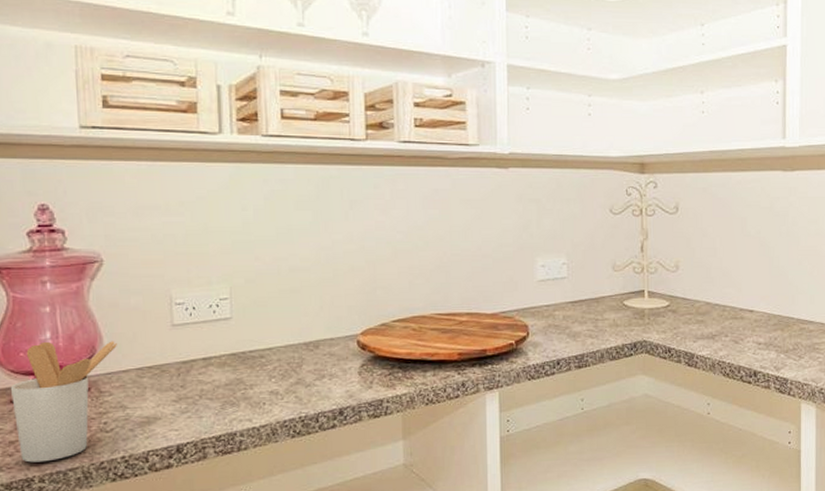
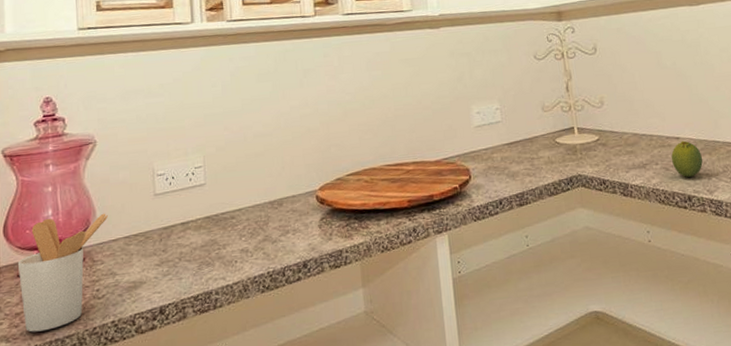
fruit: none [743,314,773,352] -> present [671,140,703,177]

